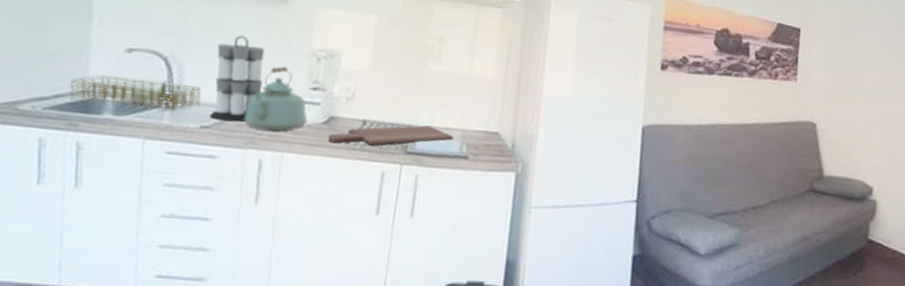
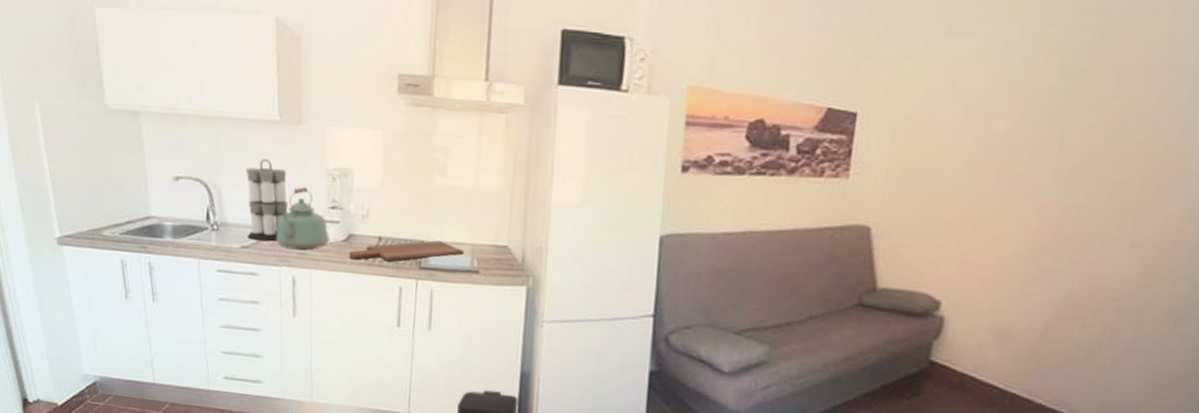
dish rack: present [70,74,201,111] -> none [137,202,238,233]

